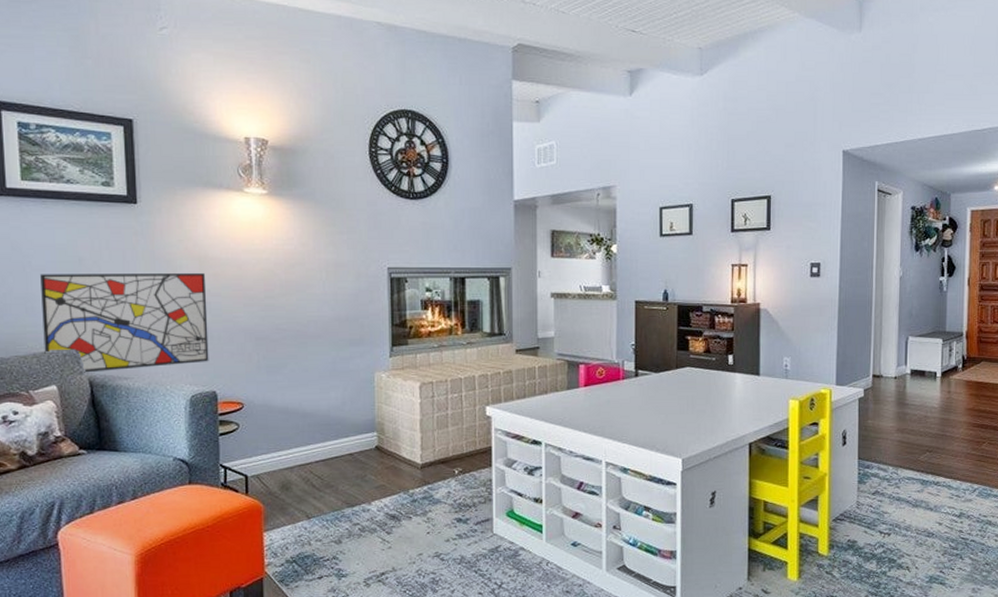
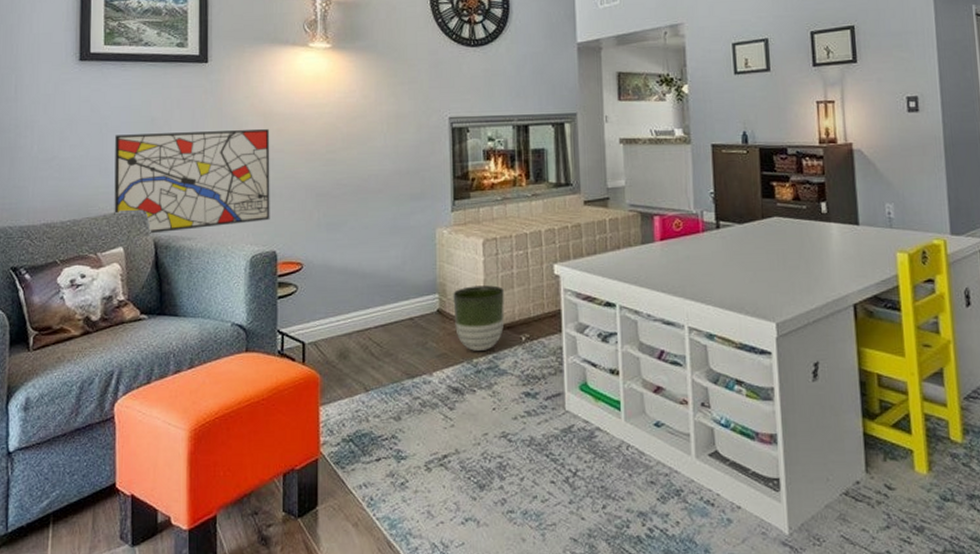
planter: none [391,425,439,483] -> present [453,285,505,351]

